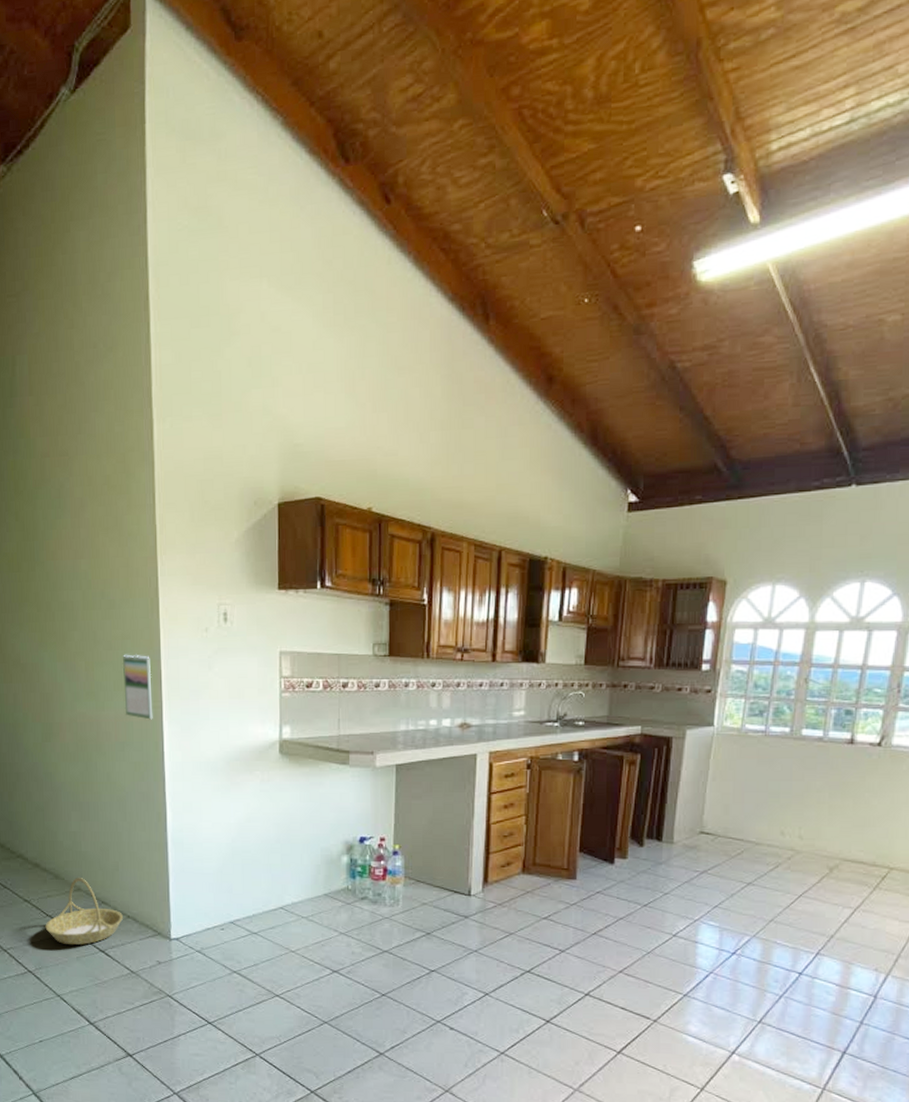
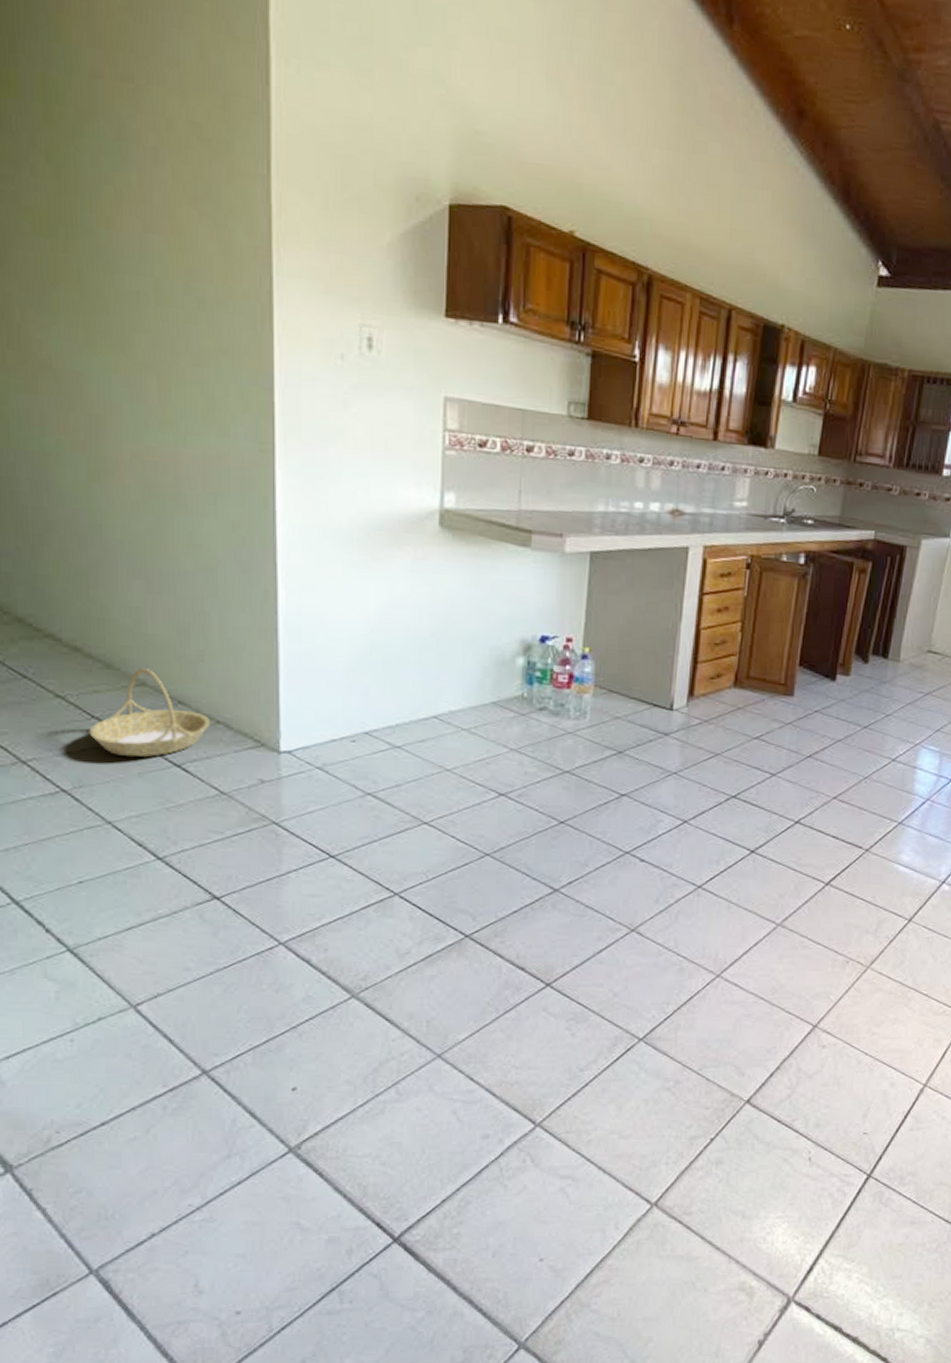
calendar: present [122,654,153,720] -> none [215,374,261,467]

